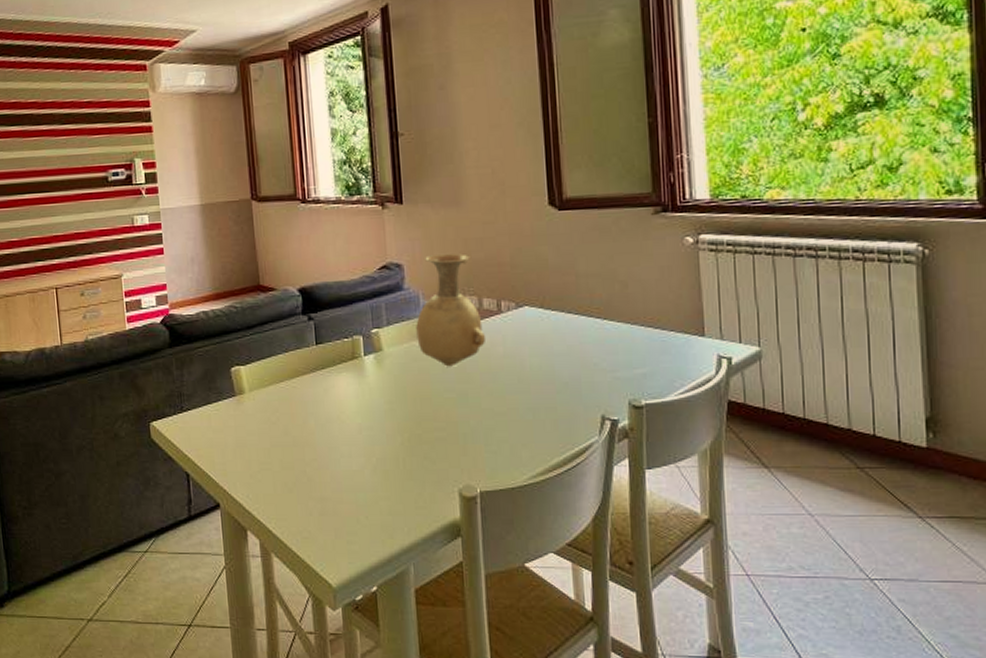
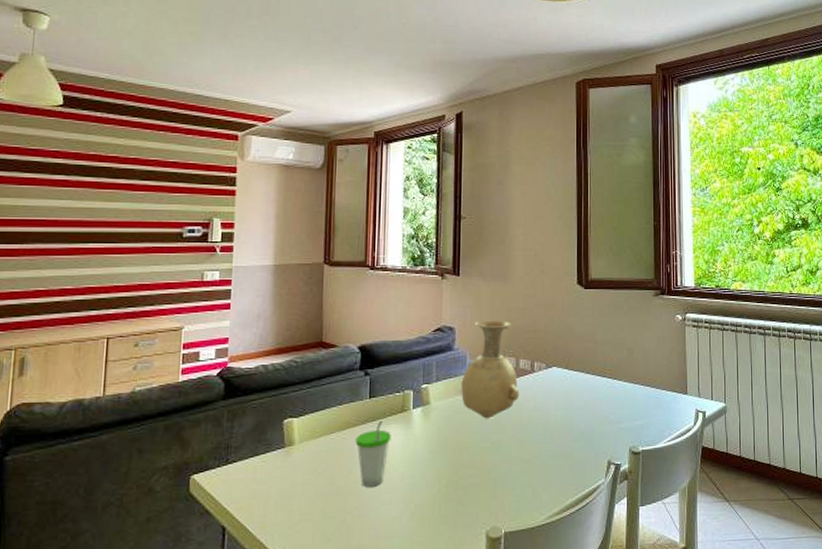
cup: none [306,369,344,438] -> present [355,421,391,487]

